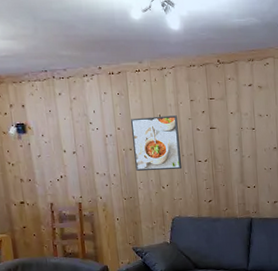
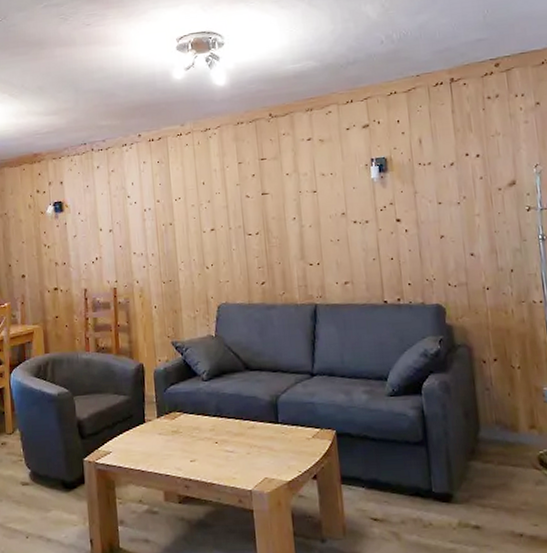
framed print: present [130,115,183,172] -> none [170,181,230,250]

